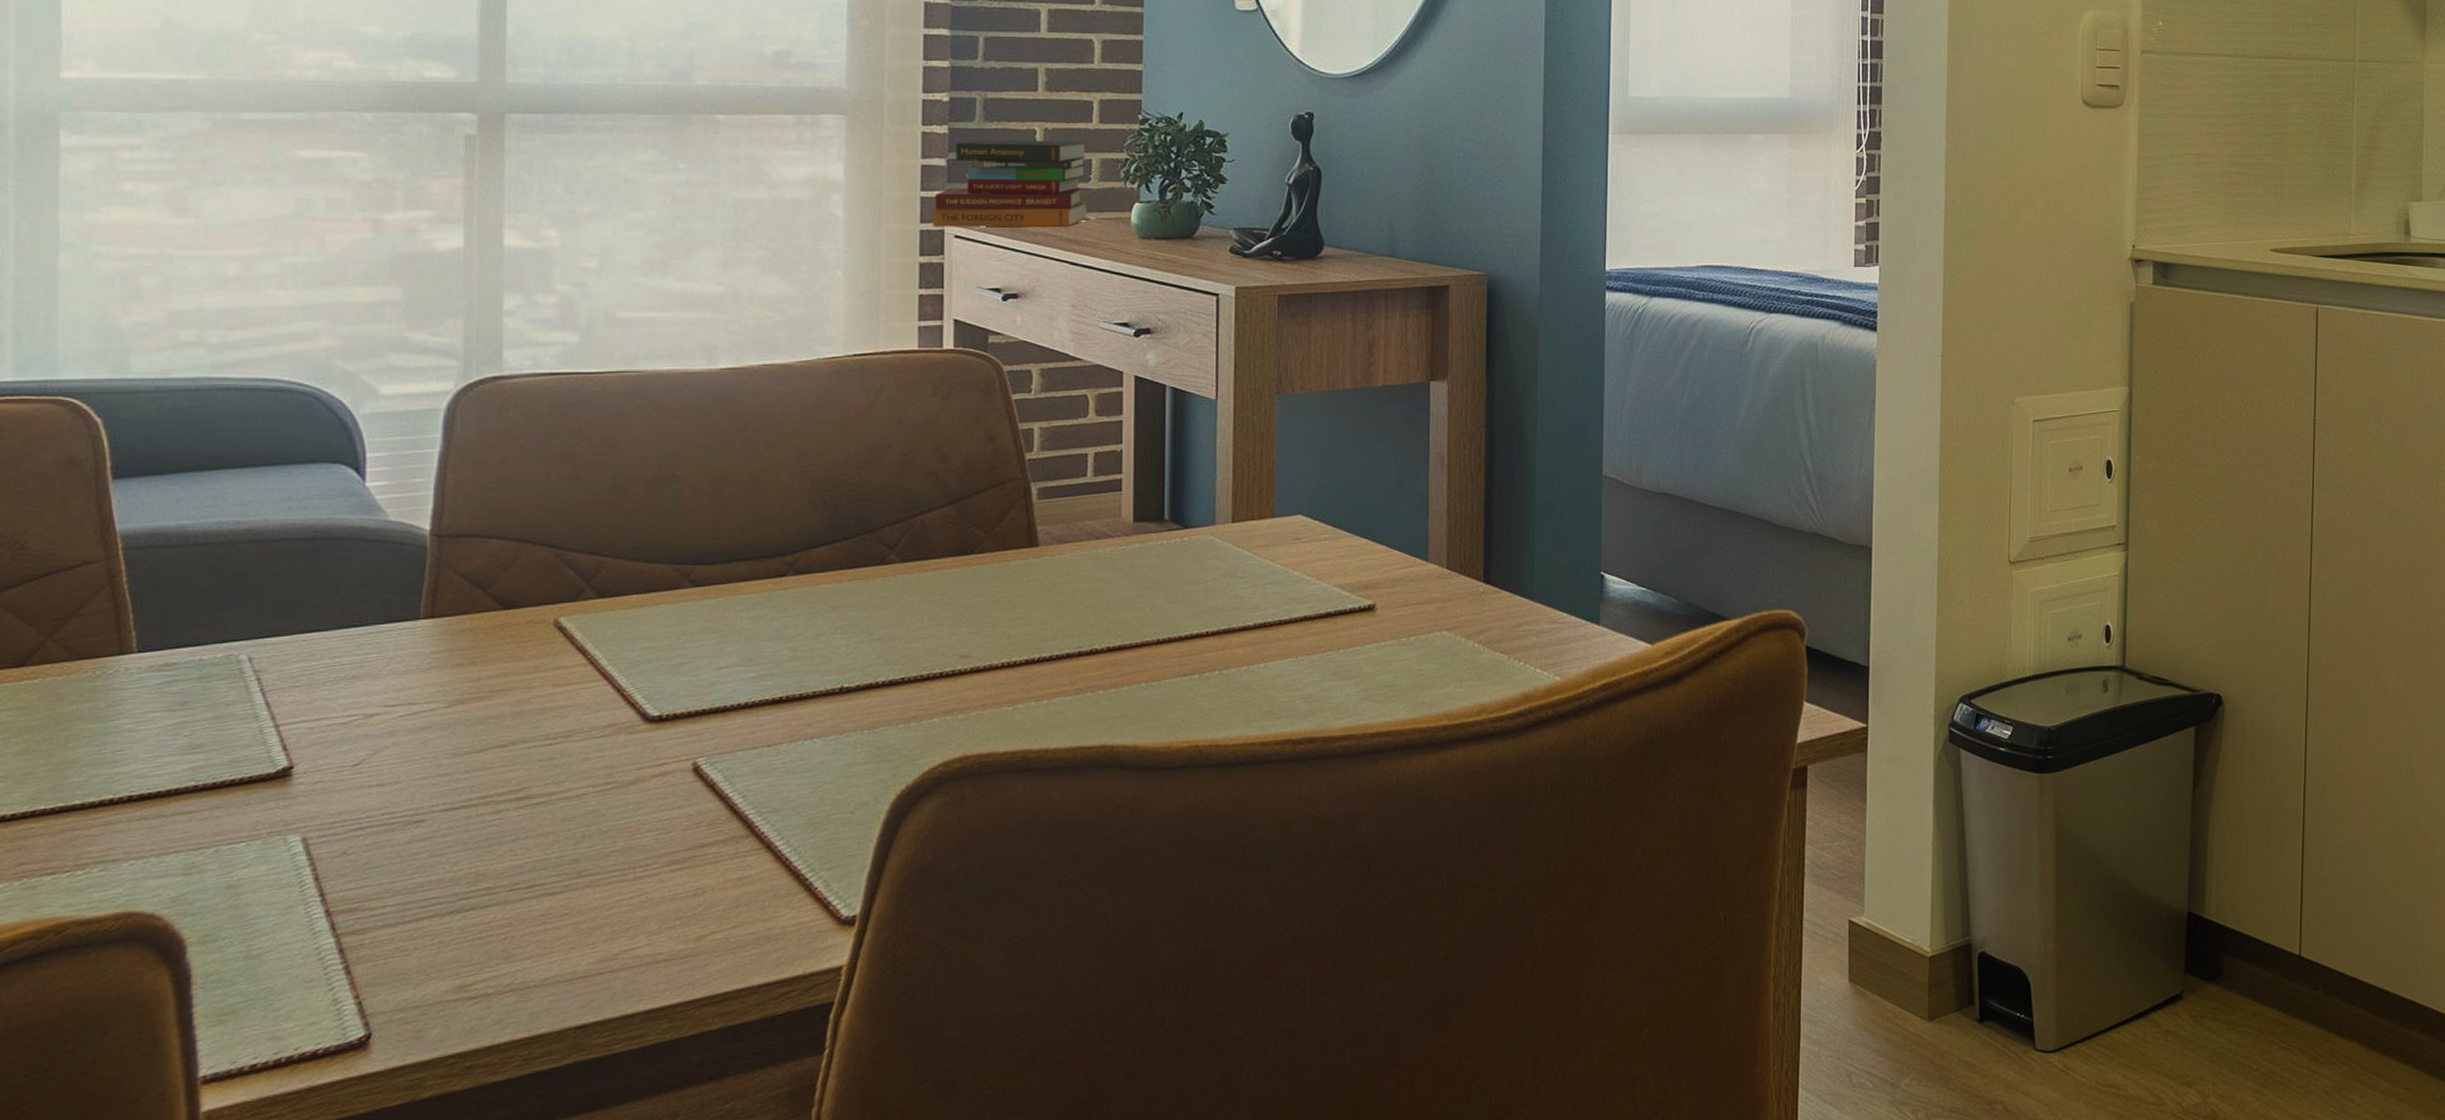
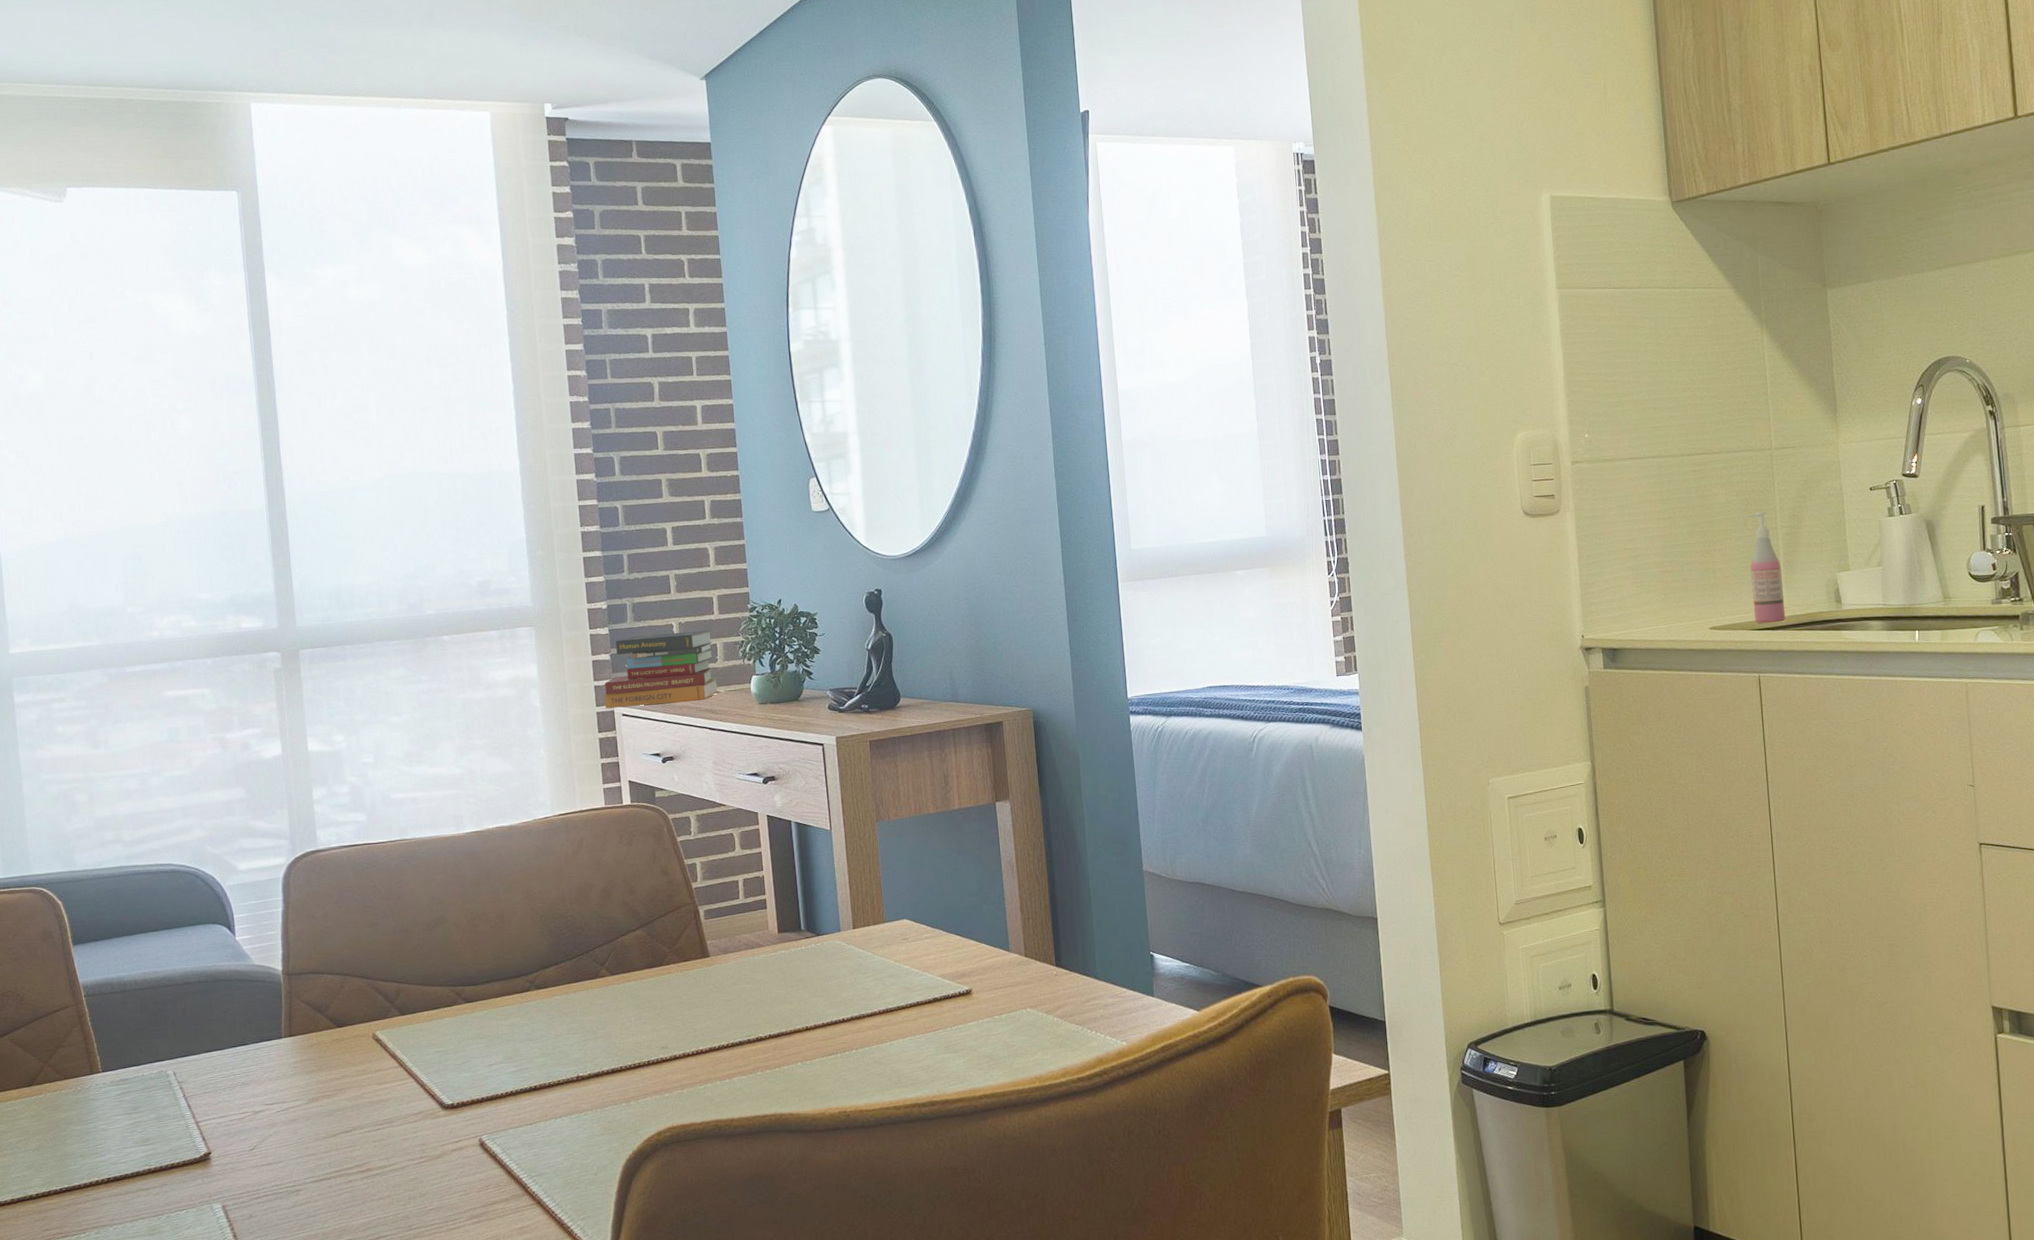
soap dispenser: none [2318,127,2352,251] -> present [1746,511,1786,624]

